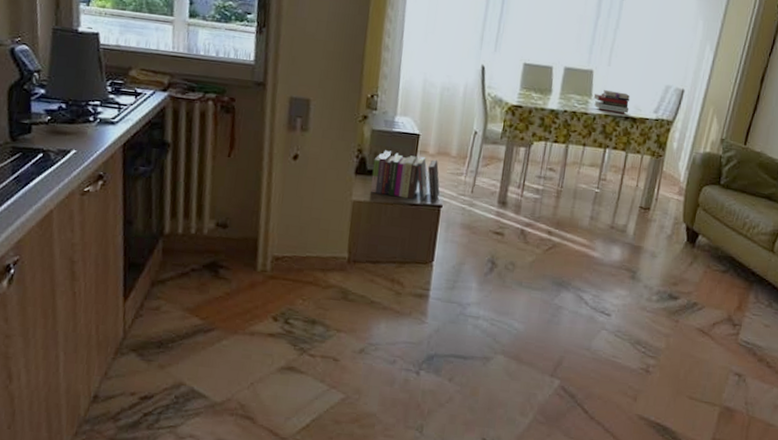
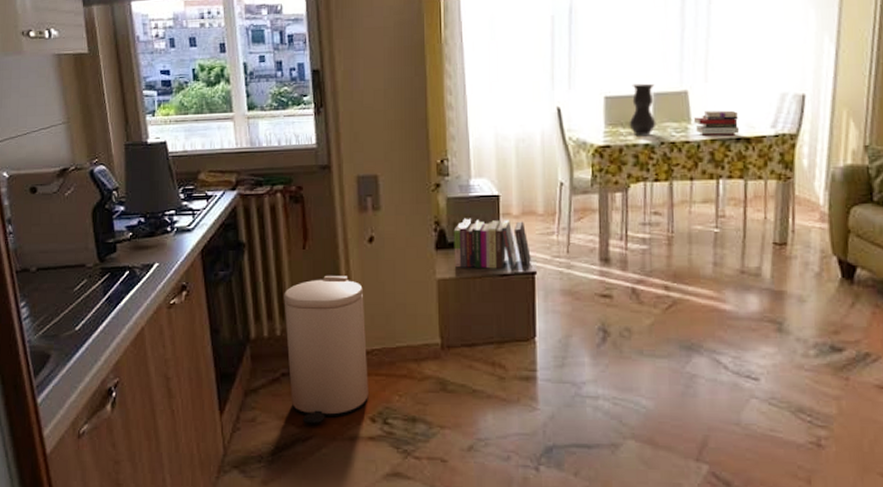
pedal bin: none [198,184,282,318] -> present [284,276,368,424]
vase: none [540,56,567,103] -> present [629,83,656,136]

